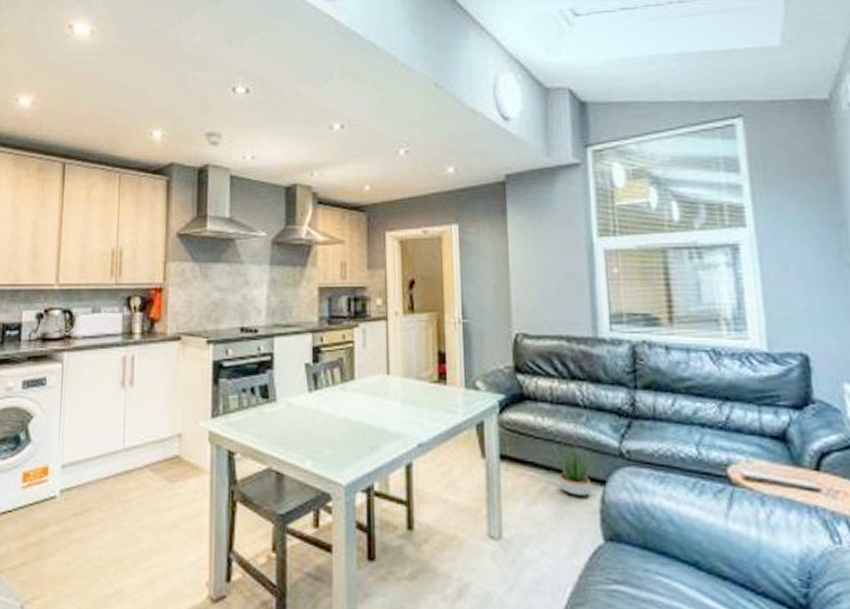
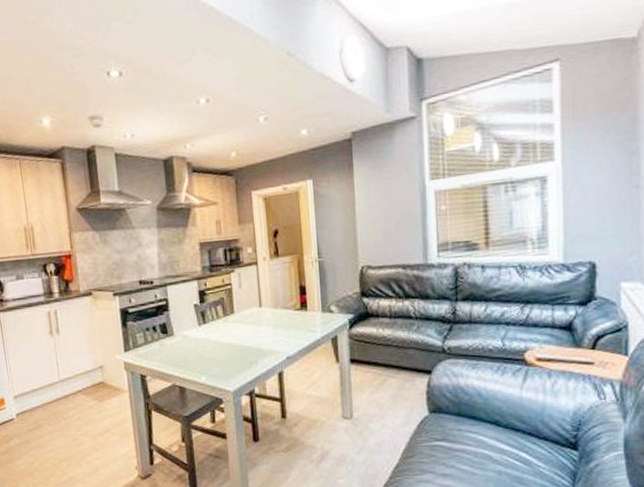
potted plant: present [551,443,595,496] -> none [390,347,424,383]

